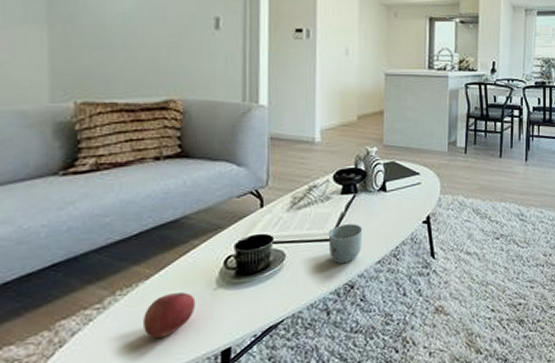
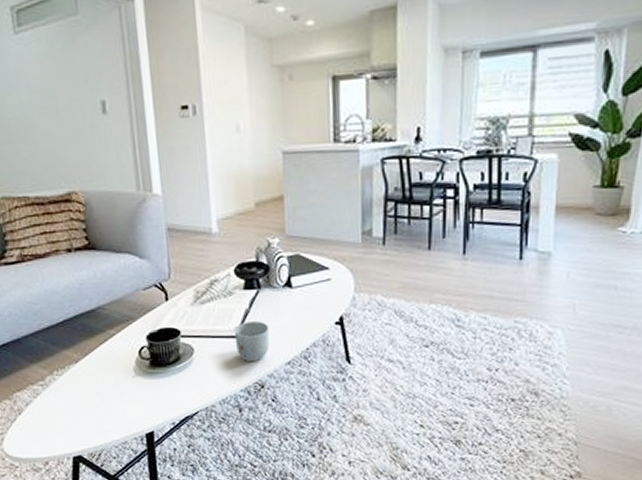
apple: present [144,292,196,338] -> none [78,377,119,416]

